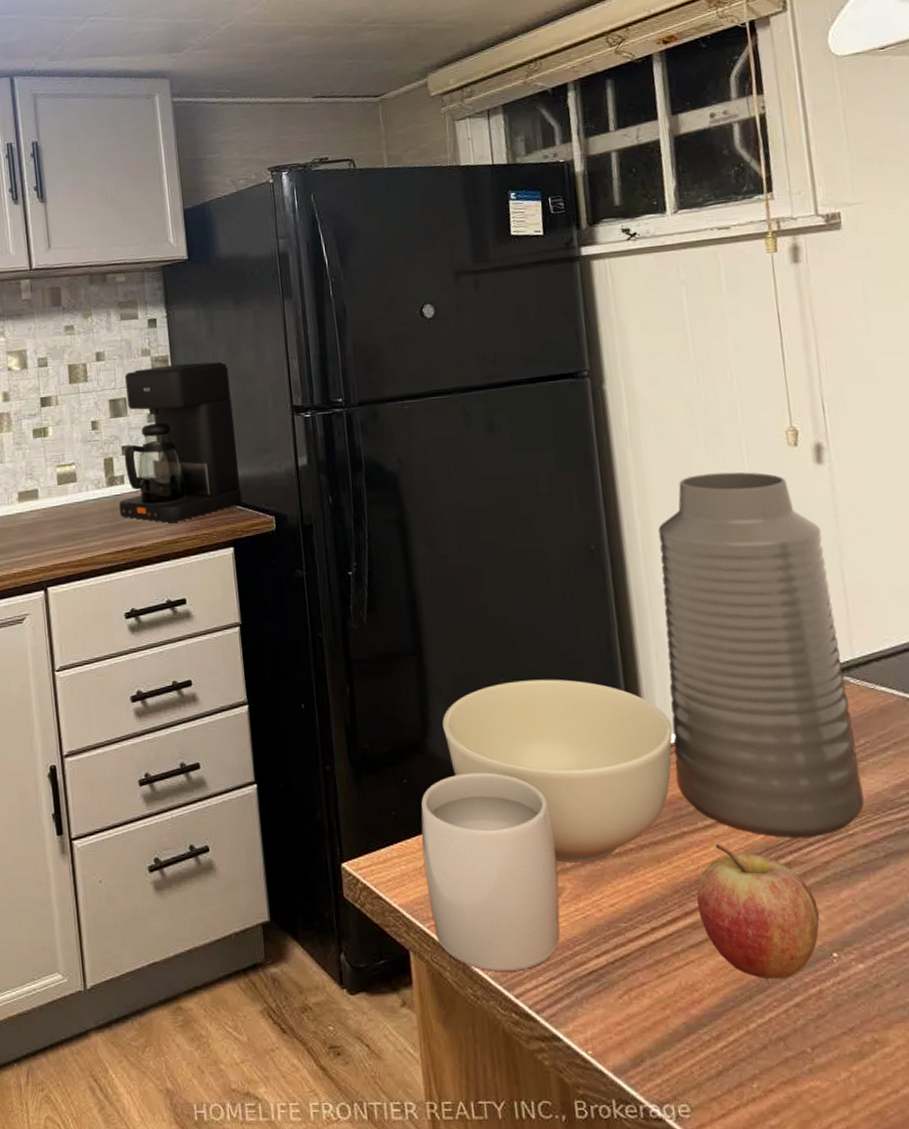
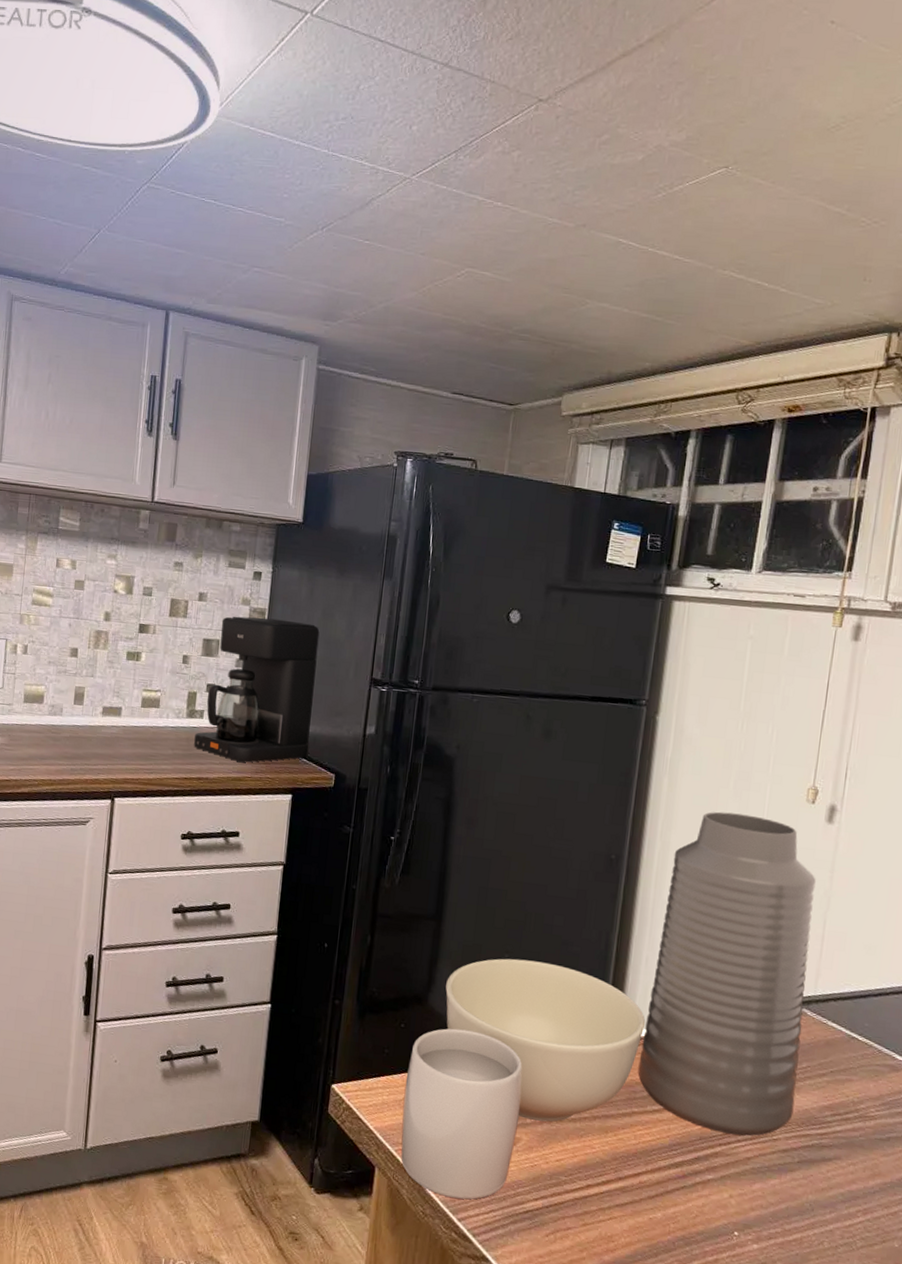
fruit: present [696,843,820,980] -> none [630,1126,732,1245]

